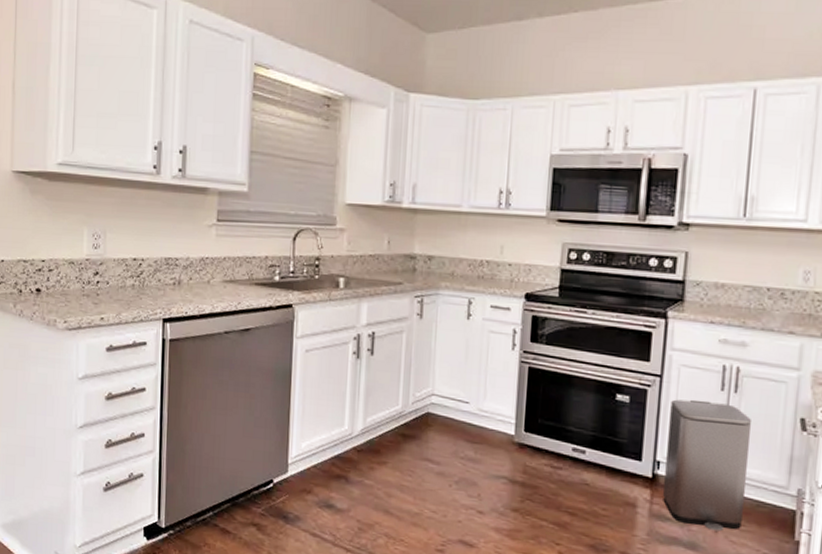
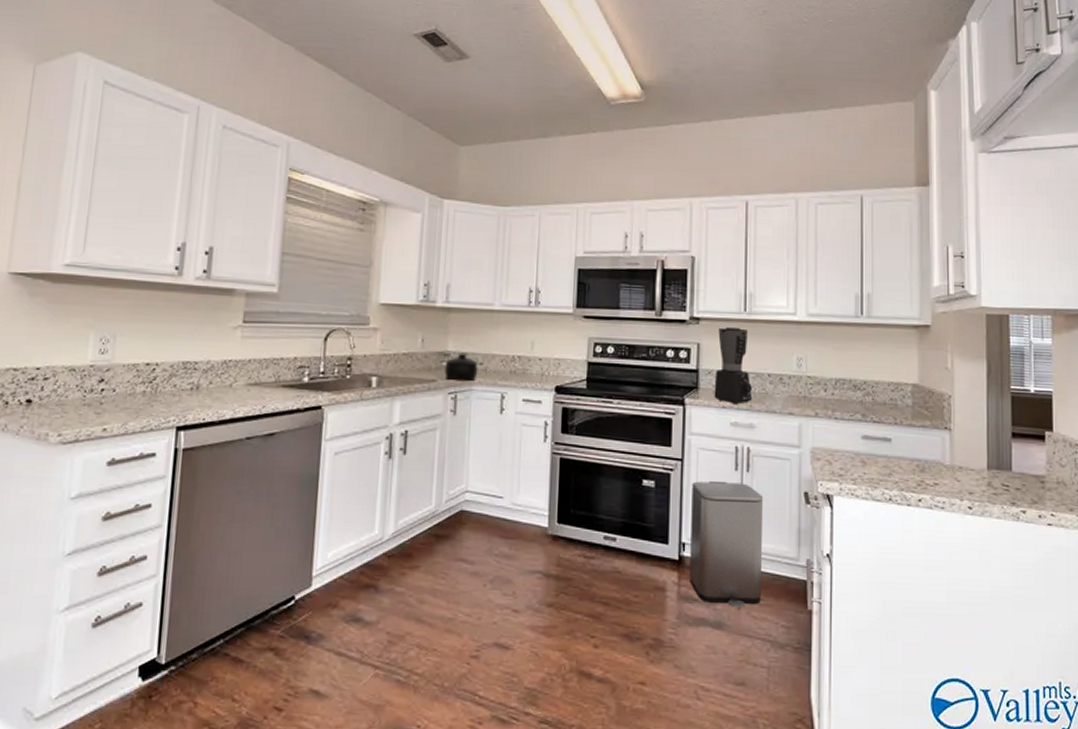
saucepan: none [406,257,451,285] -> present [439,354,484,382]
blender: none [701,235,747,320] -> present [714,327,753,405]

